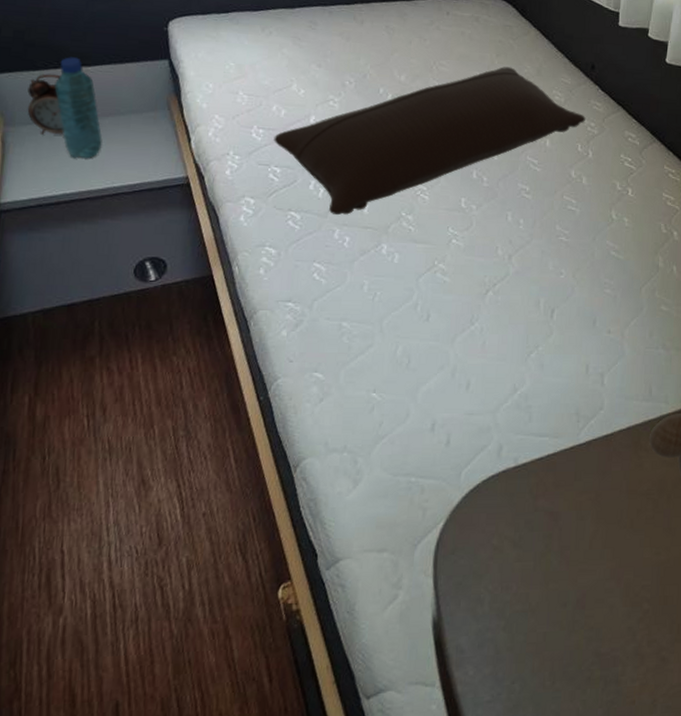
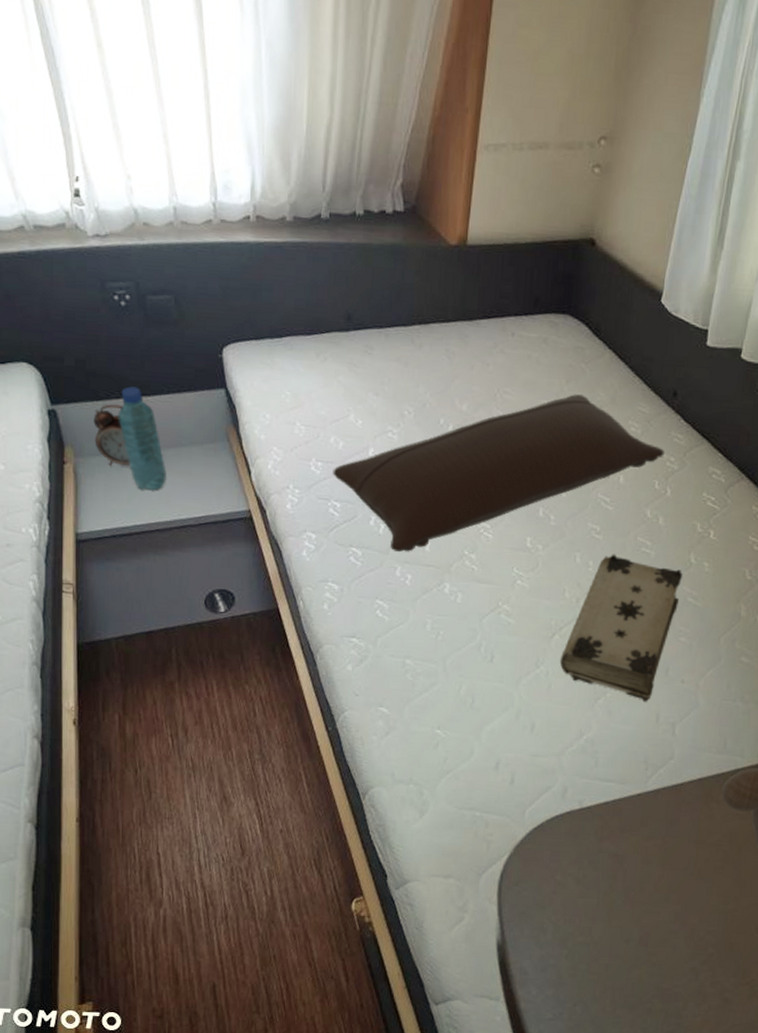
book: none [493,212,606,353] -> present [559,554,683,702]

